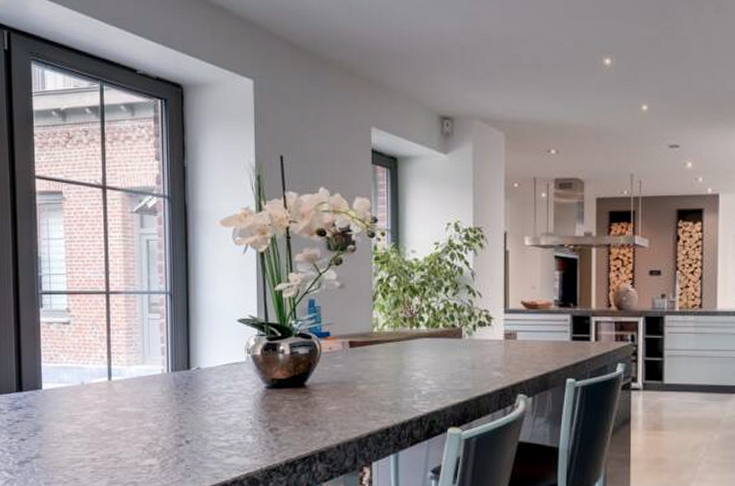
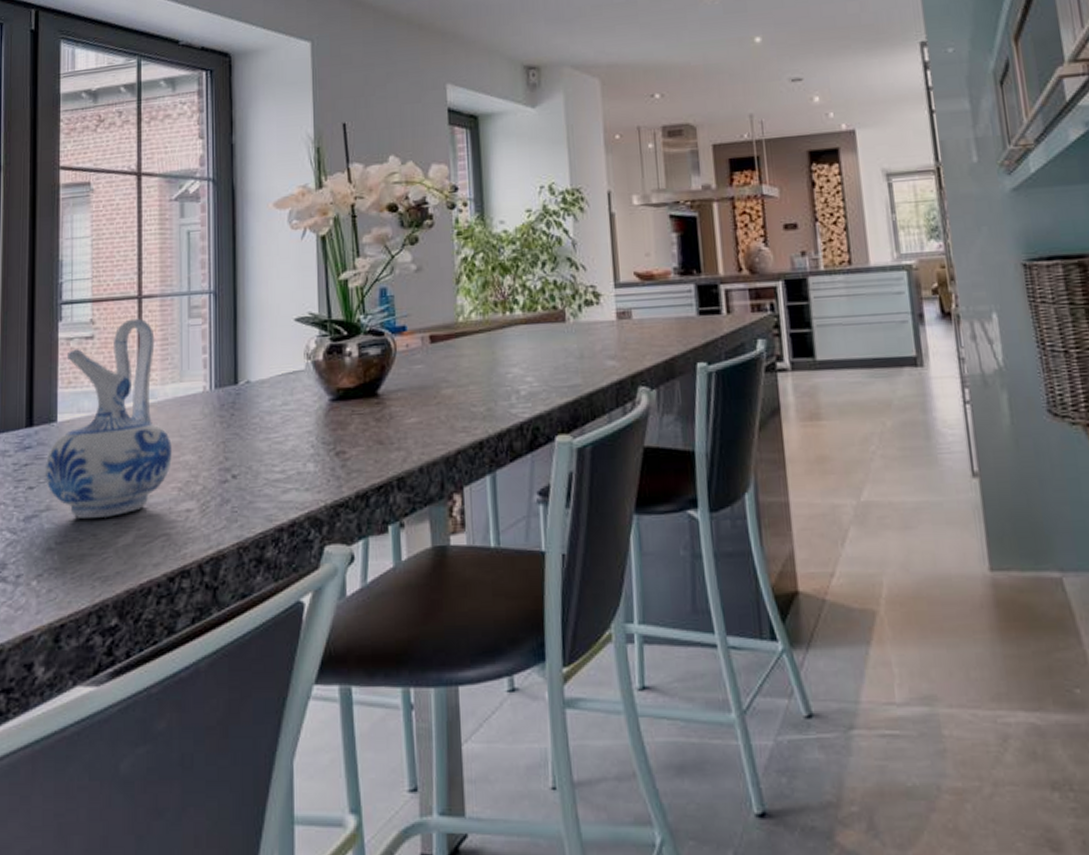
ceramic pitcher: none [34,310,137,466] -> present [46,318,172,519]

